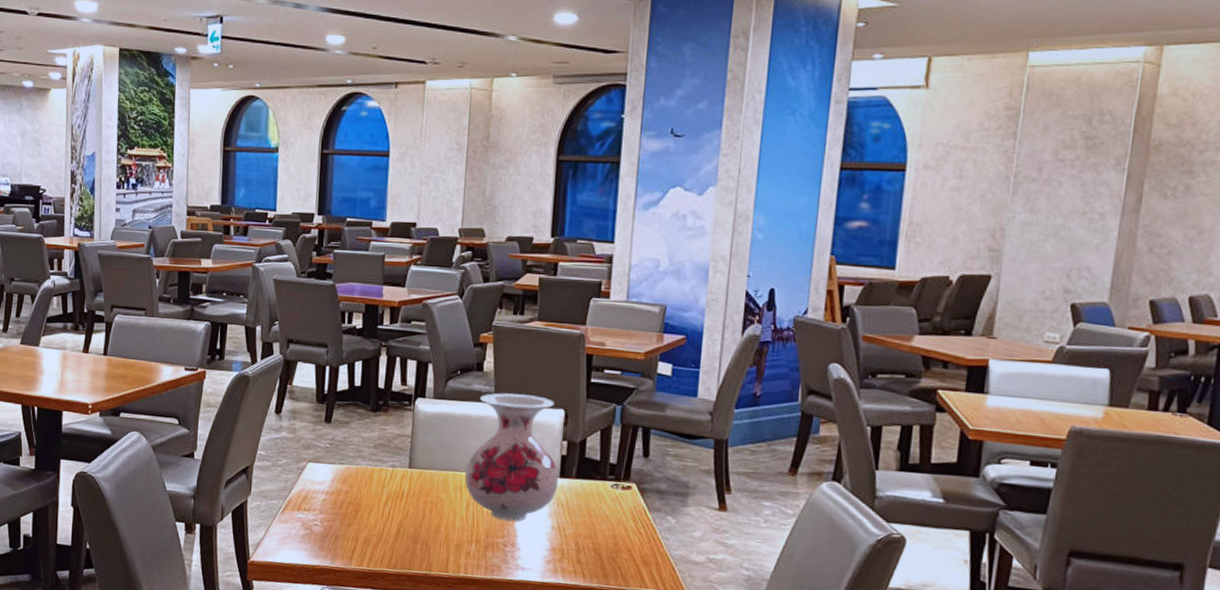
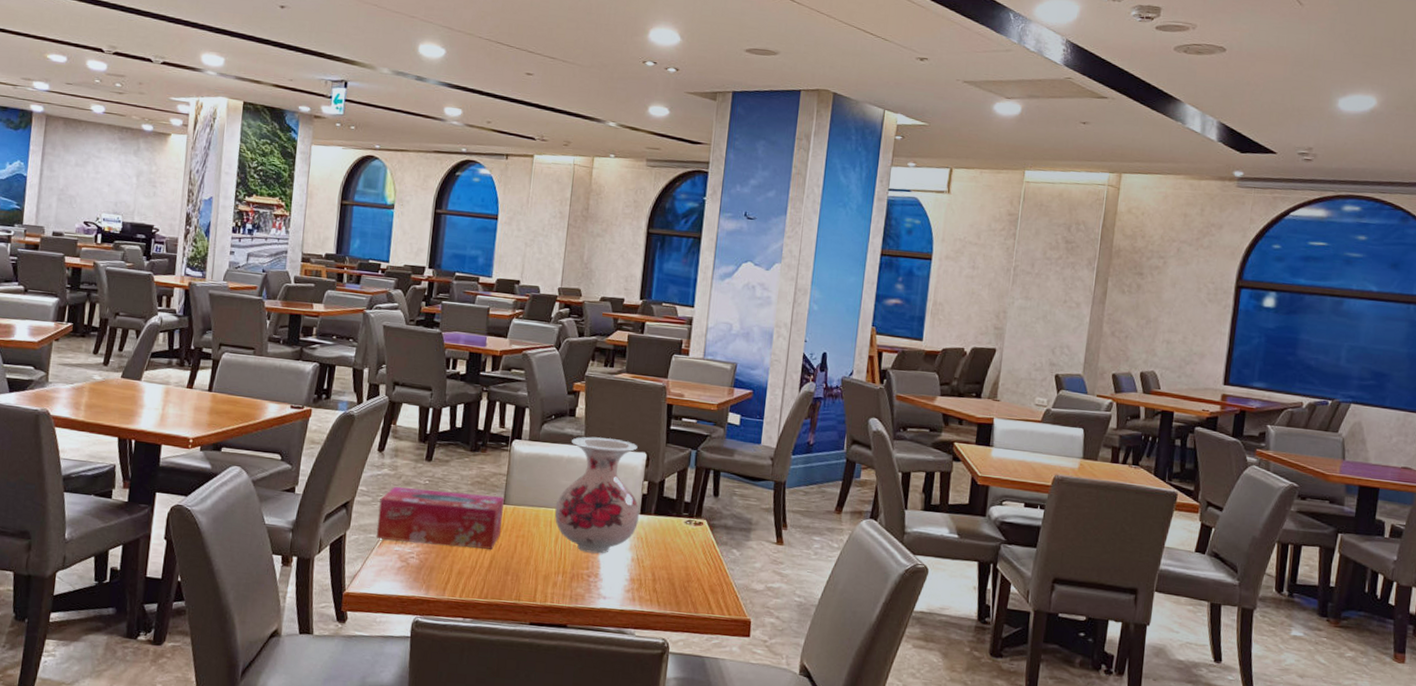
tissue box: none [277,451,409,517] -> present [375,487,504,549]

